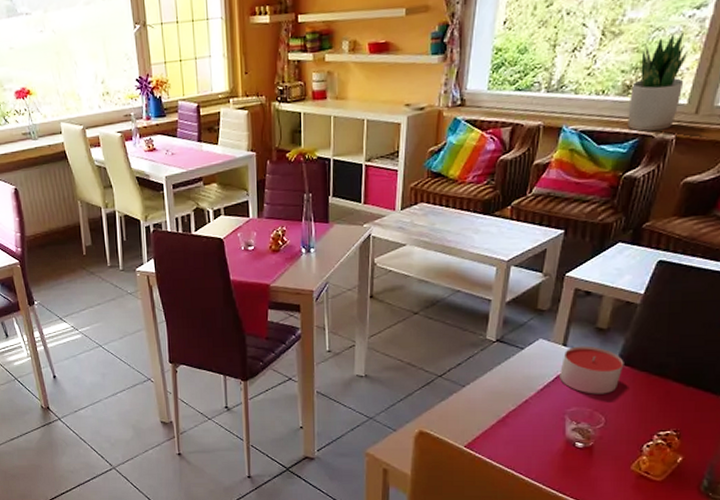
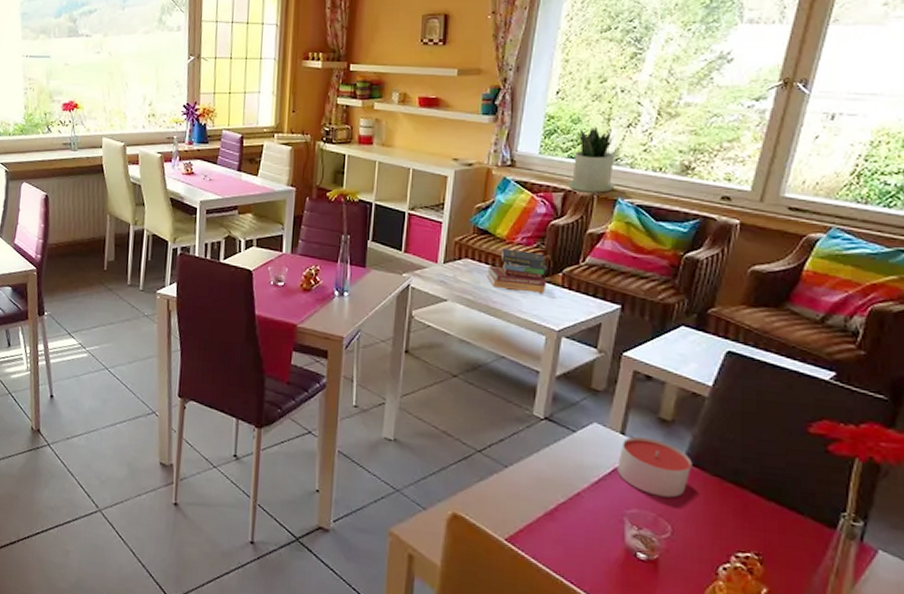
books: none [442,188,498,228] -> present [487,248,549,293]
planter: none [516,54,560,124] -> present [568,126,615,193]
planter: present [627,32,689,132] -> none [687,121,750,214]

